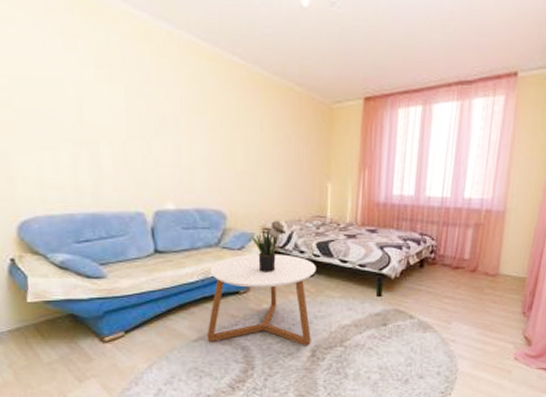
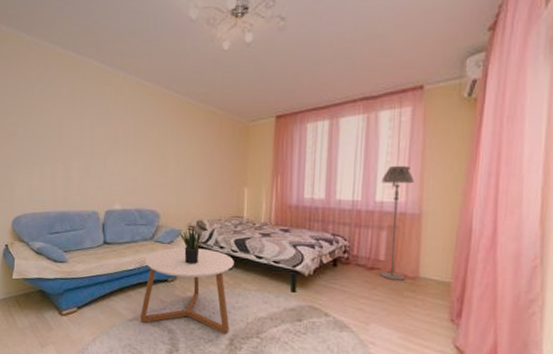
floor lamp: none [463,159,502,278] -> present [379,165,414,281]

